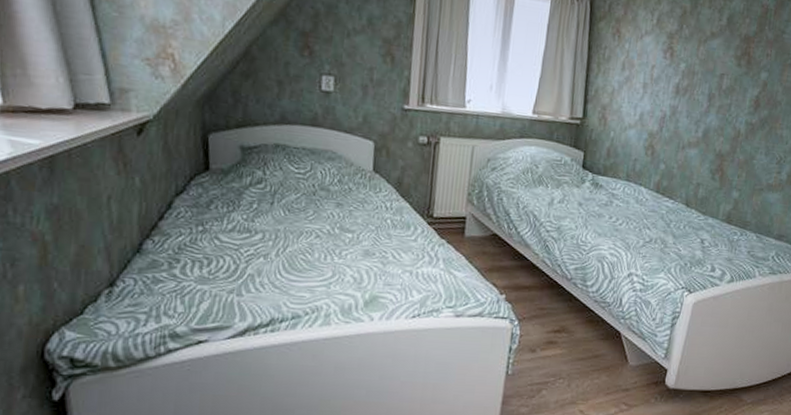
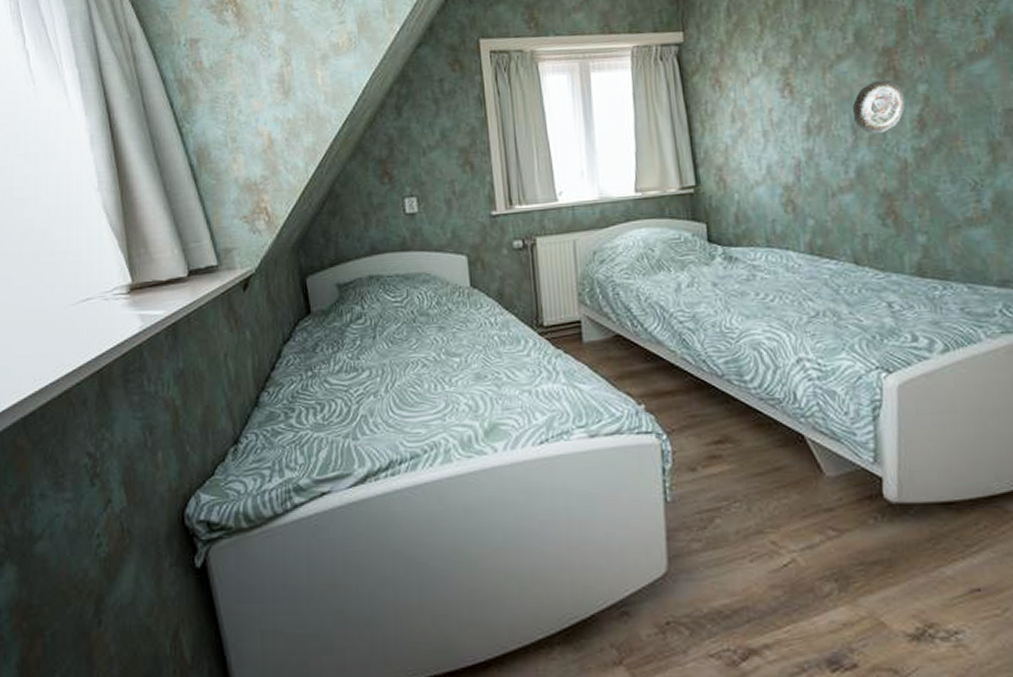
decorative plate: none [711,60,751,105] -> present [851,79,906,134]

